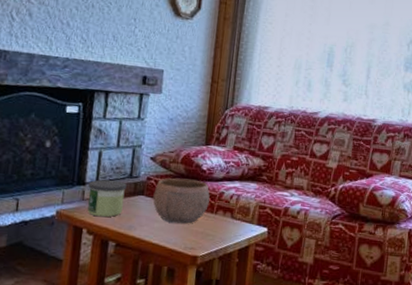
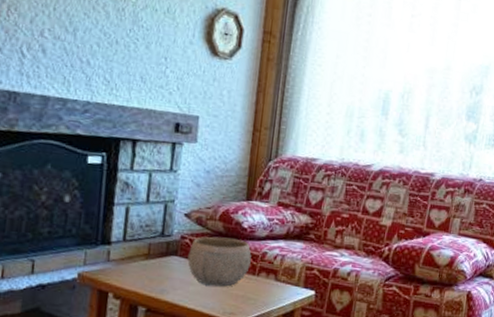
candle: present [87,179,127,218] -> none [114,238,158,280]

